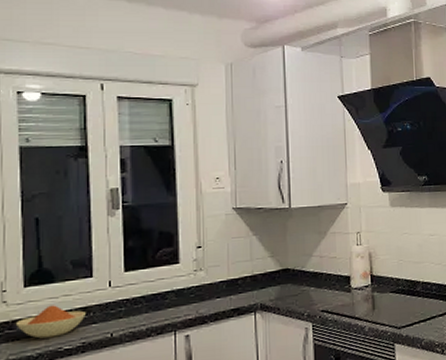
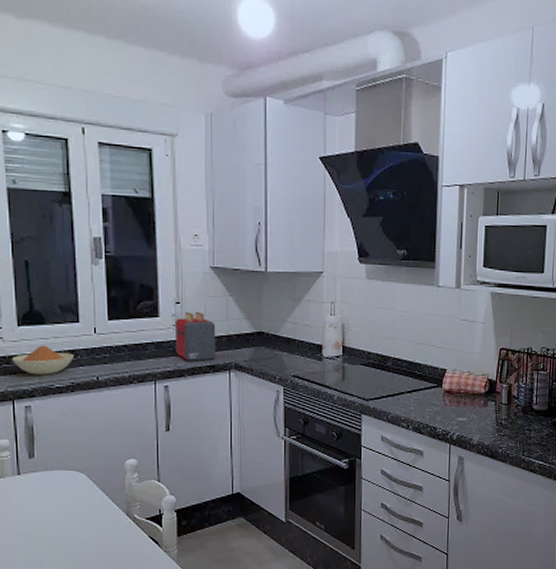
toaster: none [195,254,240,307] -> present [174,311,216,361]

